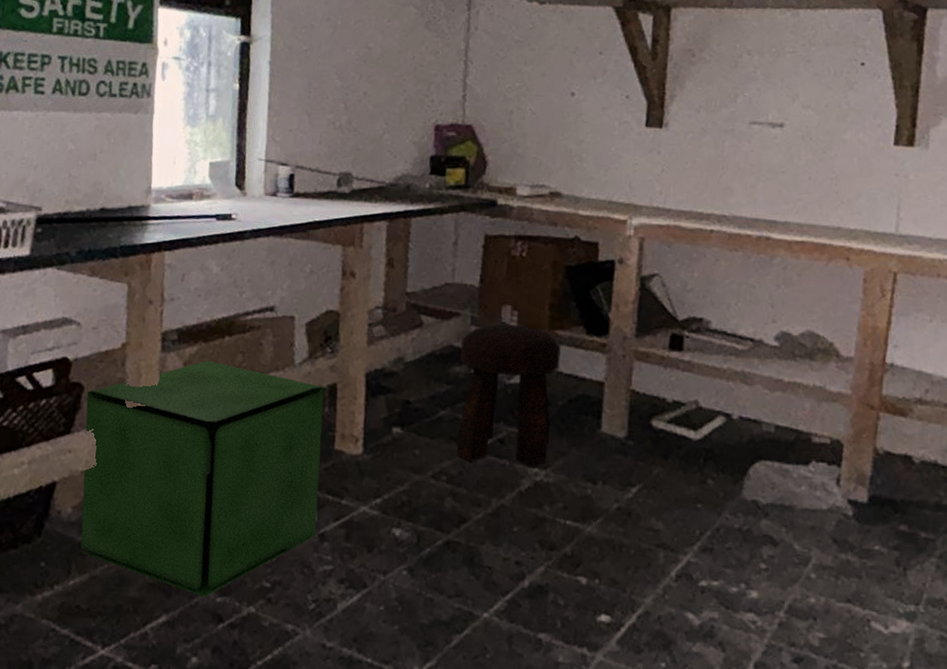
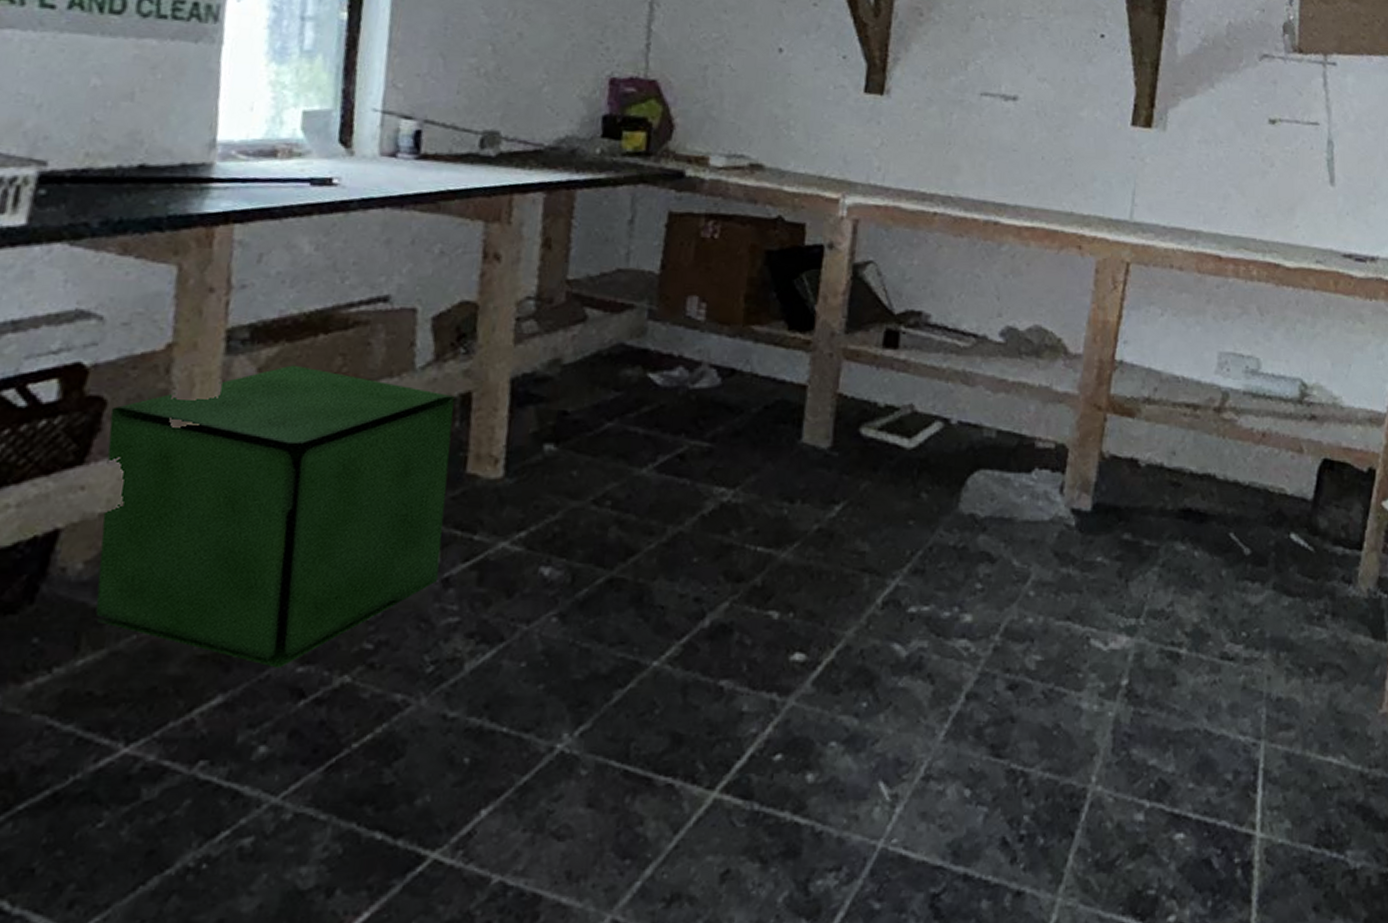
stool: present [457,324,561,467] -> none [626,318,757,486]

